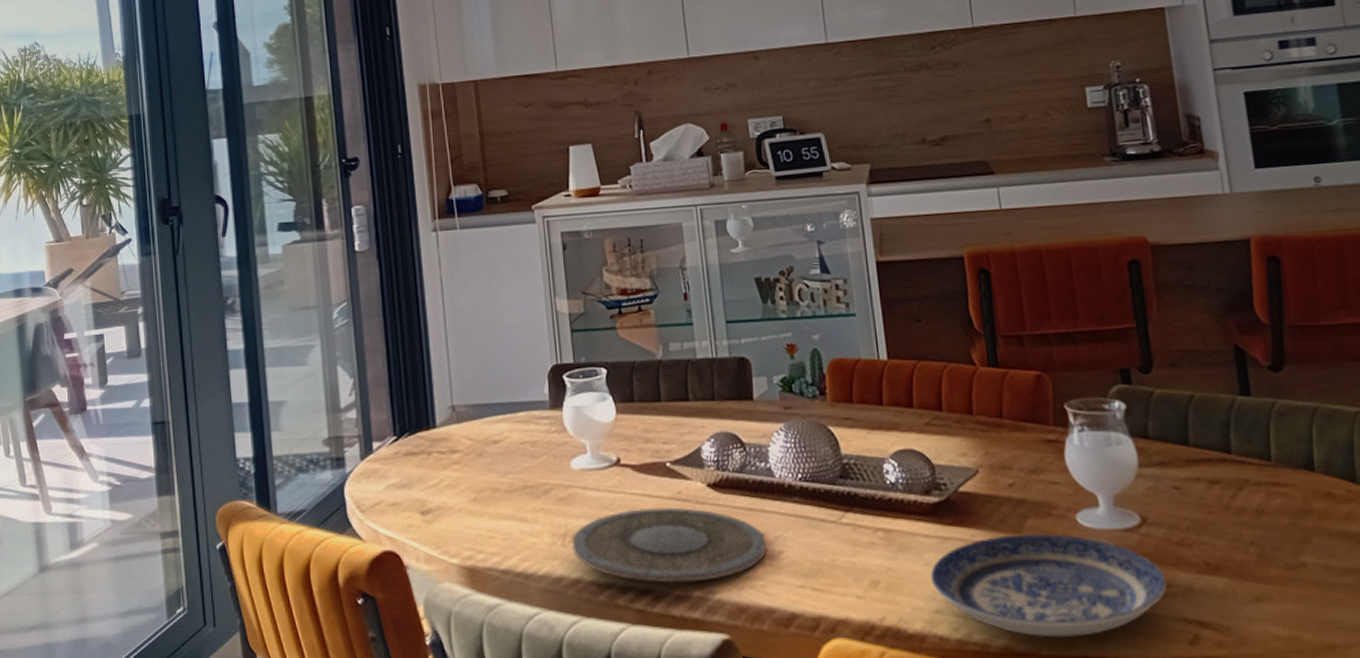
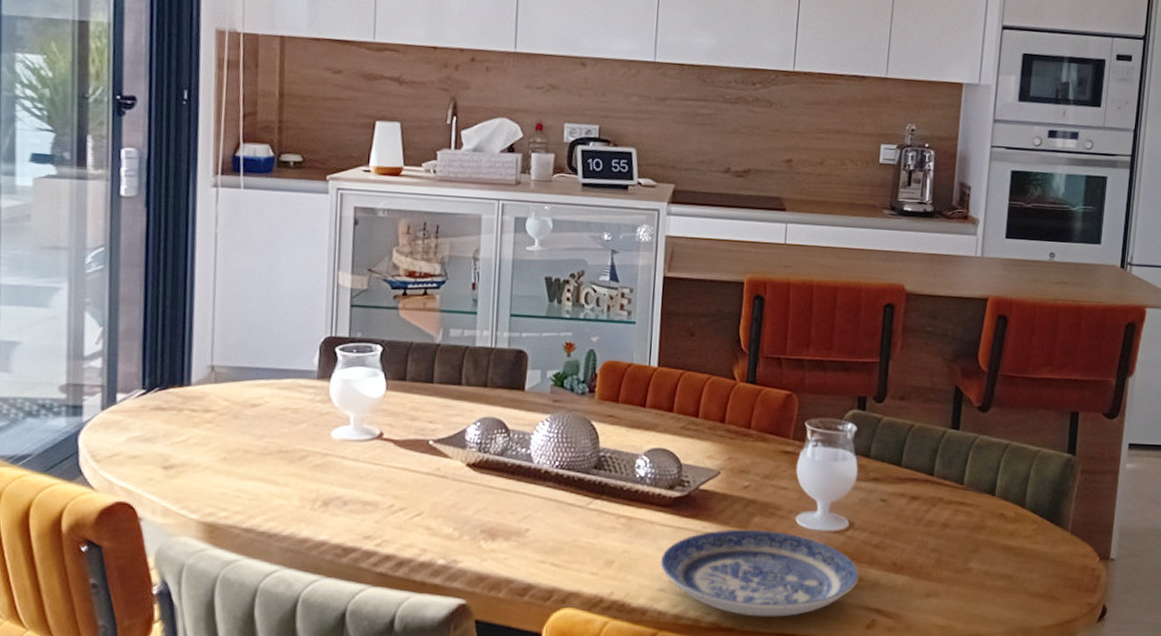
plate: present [572,507,767,583] -> none [321,481,515,552]

